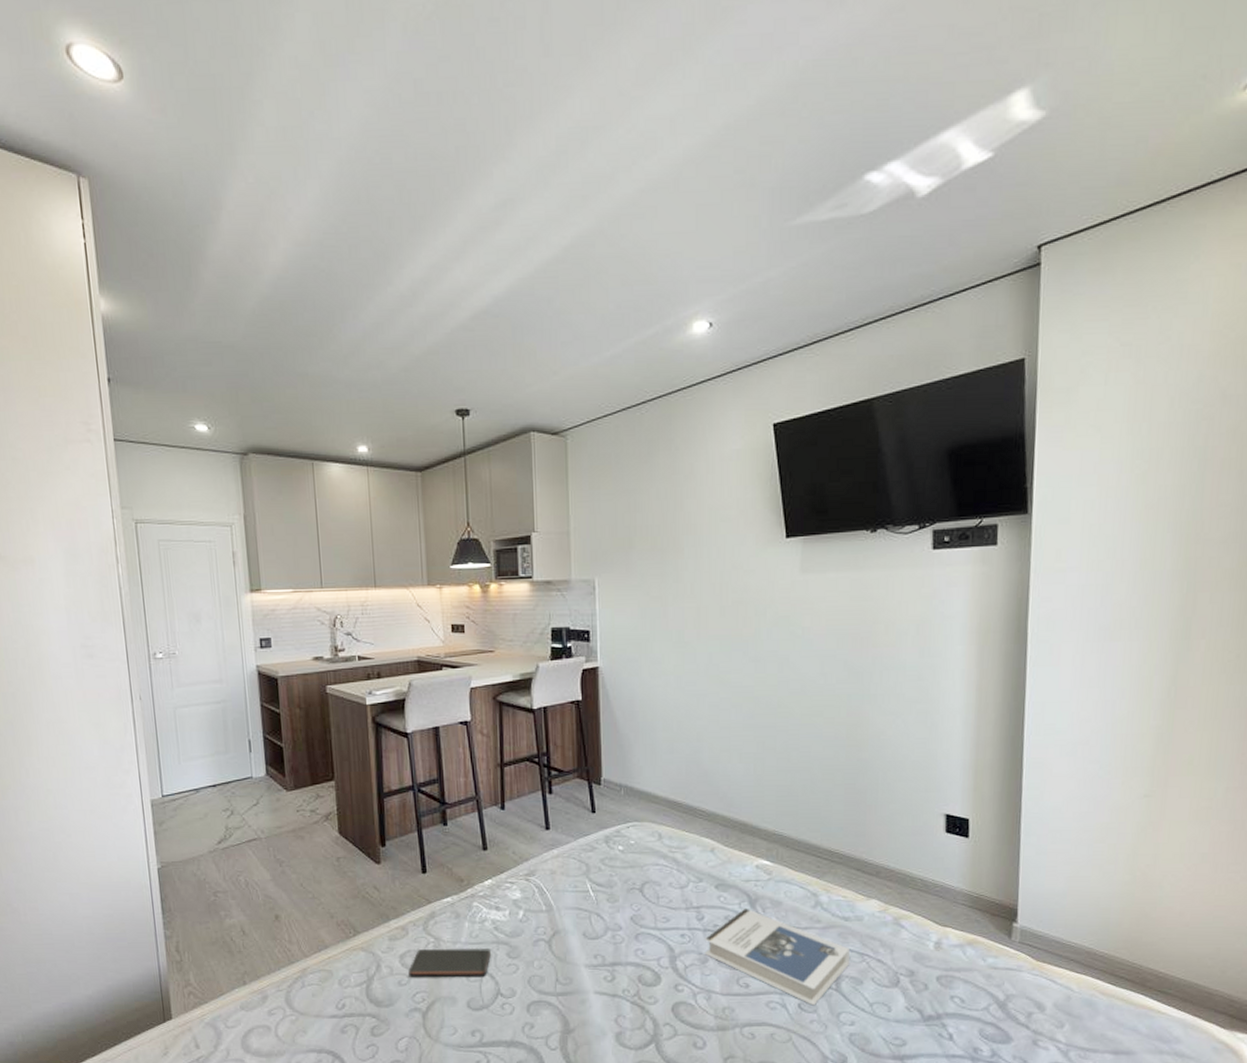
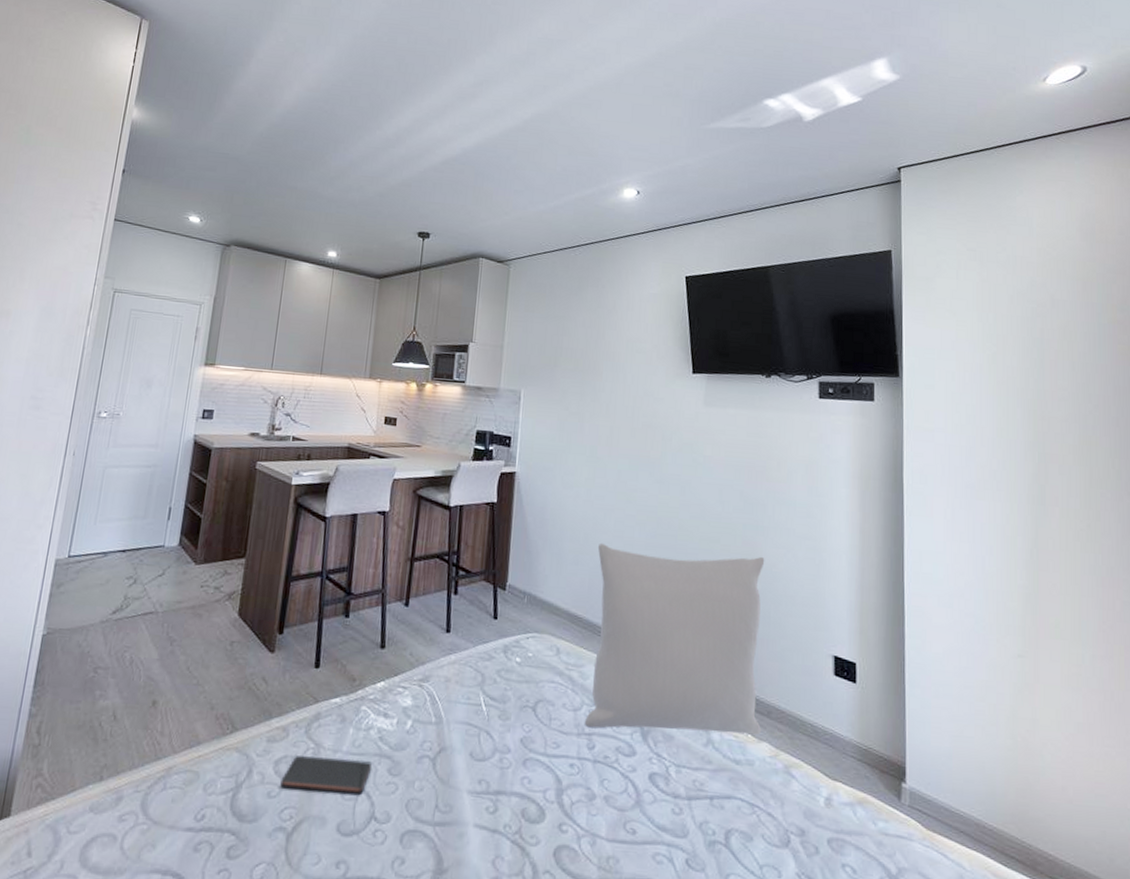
pillow: none [692,726,872,902] -> present [585,542,765,736]
hardback book: present [705,908,850,1006] -> none [593,739,740,863]

